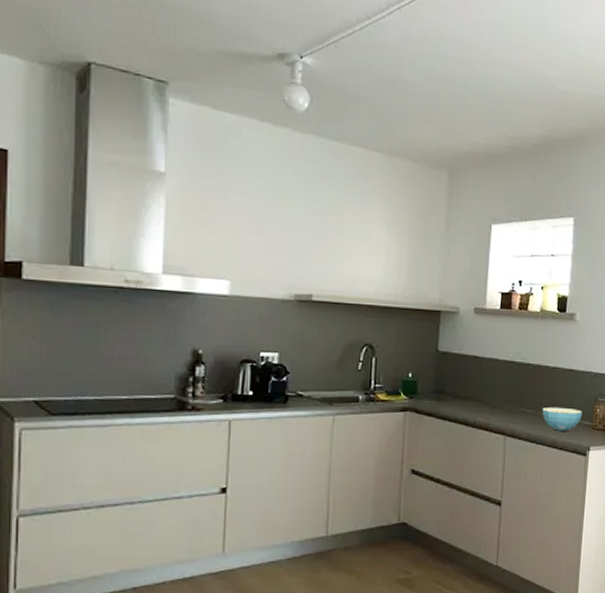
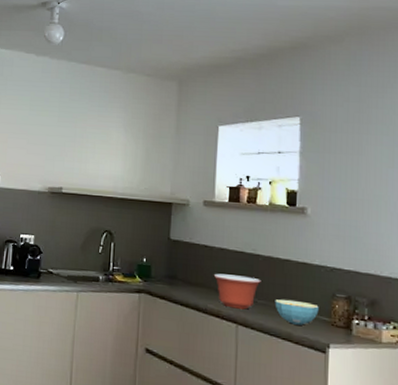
mixing bowl: none [483,385,530,420] -> present [213,273,261,310]

